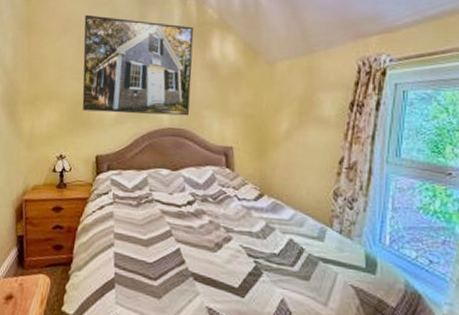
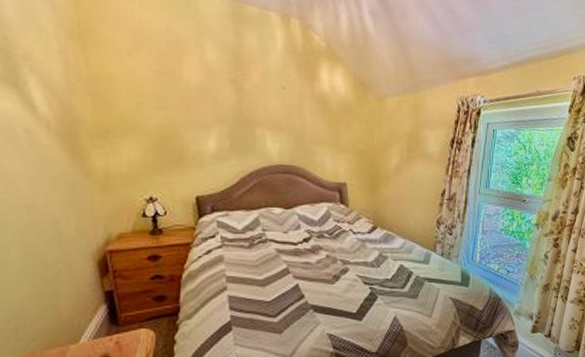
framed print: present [82,14,194,116] -> none [163,27,301,152]

